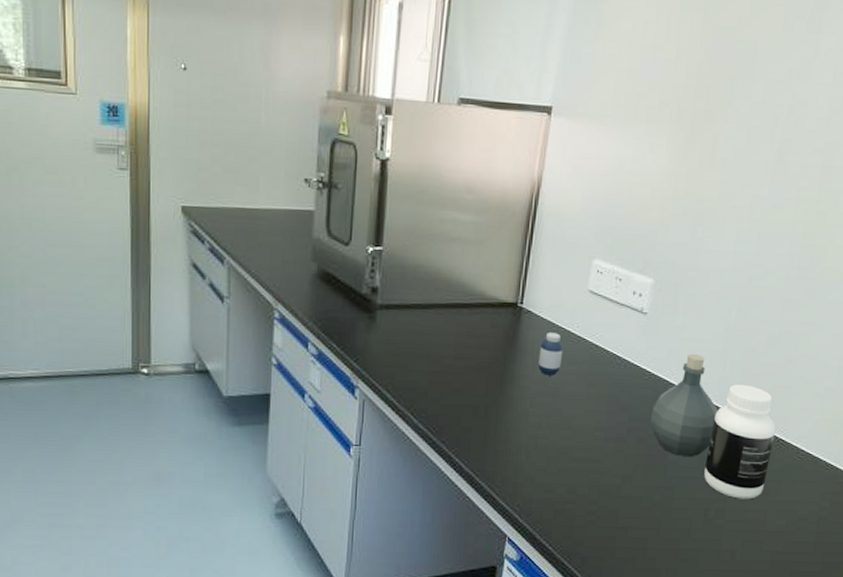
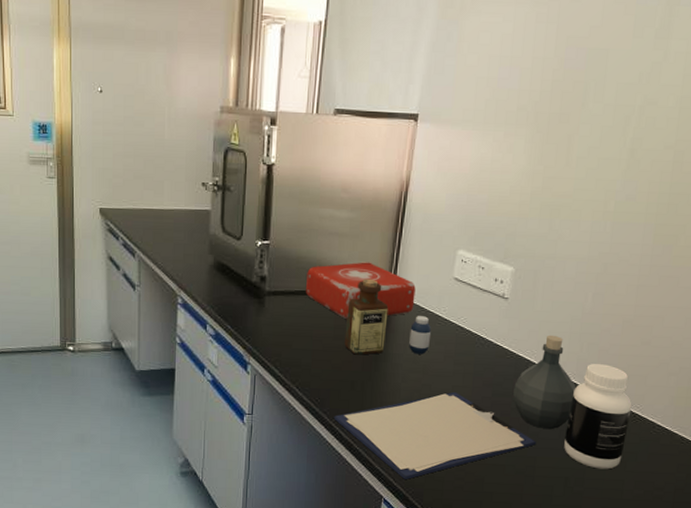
first aid kit: none [423,273,547,337] -> present [306,263,416,320]
notepad: none [453,416,675,515] -> present [334,391,537,479]
bottle: none [466,290,516,377] -> present [344,278,389,355]

